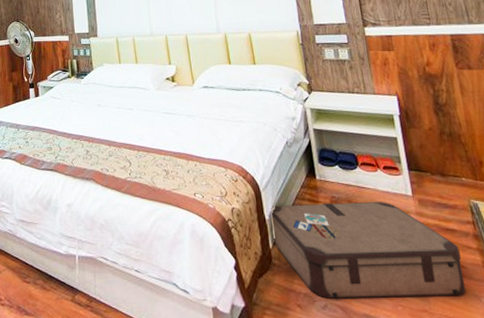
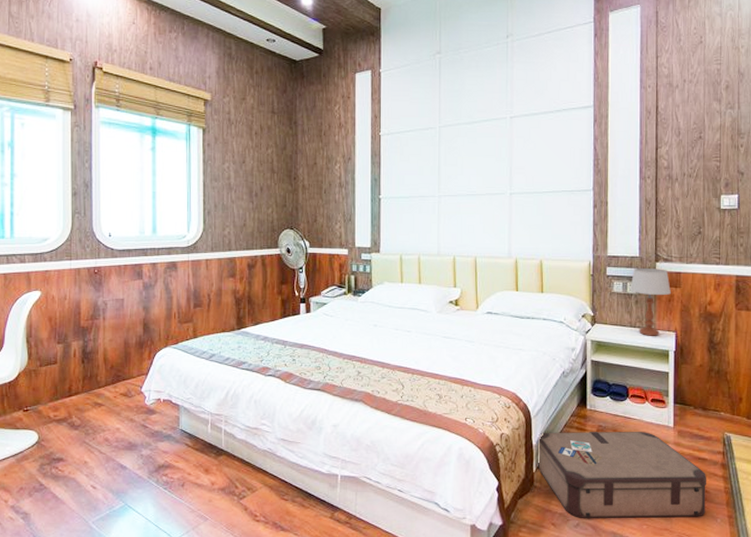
table lamp: none [341,33,386,101] -> present [630,267,672,336]

